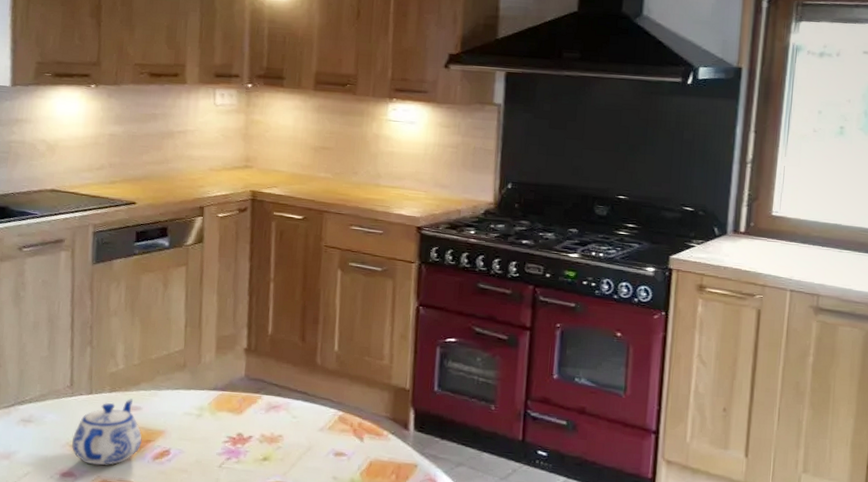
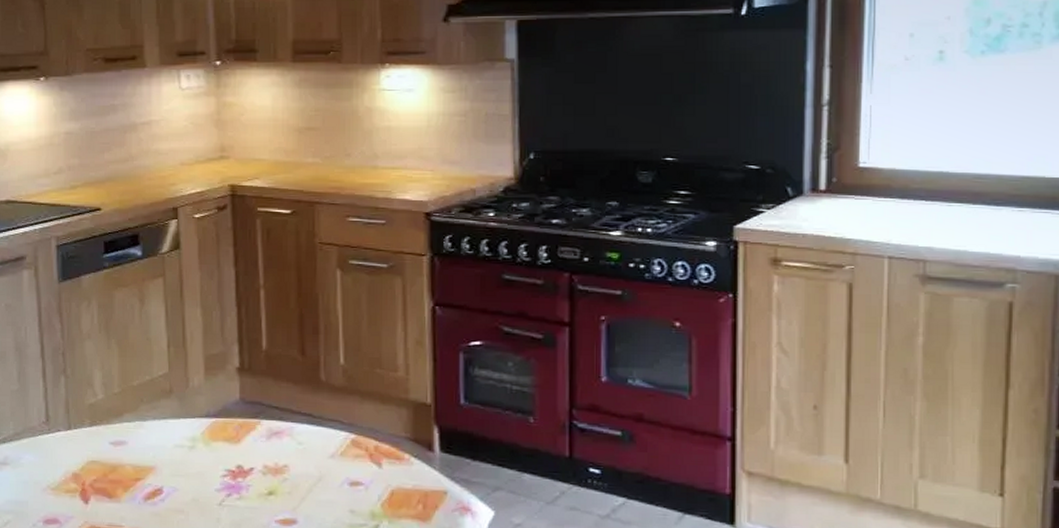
teapot: present [72,398,142,466] -> none [54,432,130,510]

